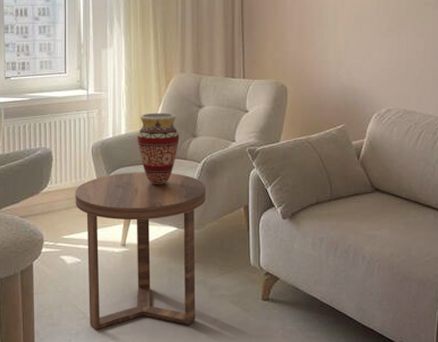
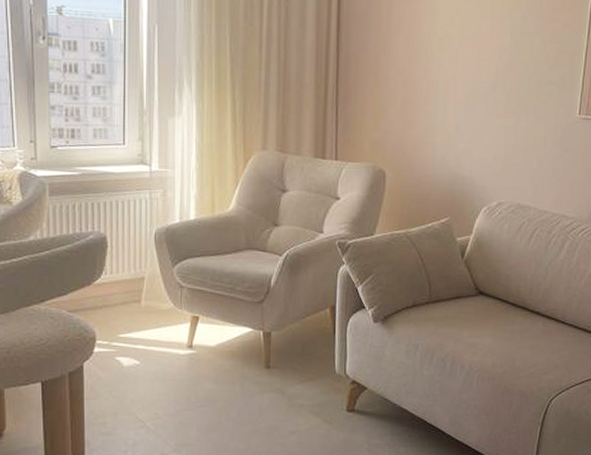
side table: present [75,172,206,330] -> none [134,264,287,441]
vase: present [137,112,180,184] -> none [208,195,259,279]

